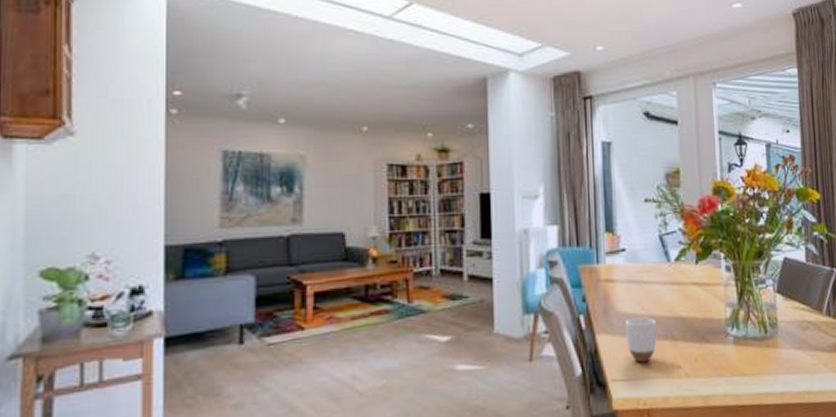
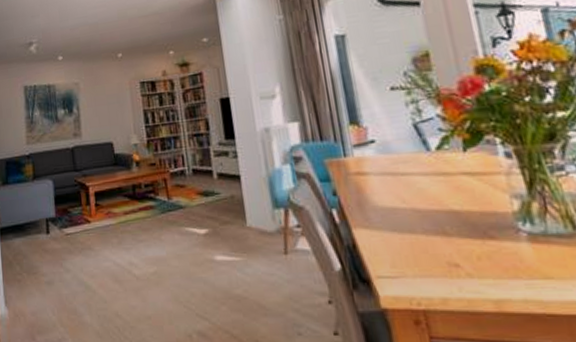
mug: present [625,317,657,363] -> none [384,211,426,260]

